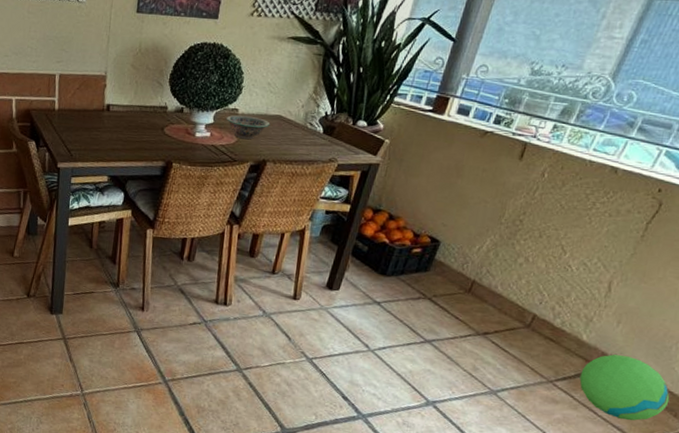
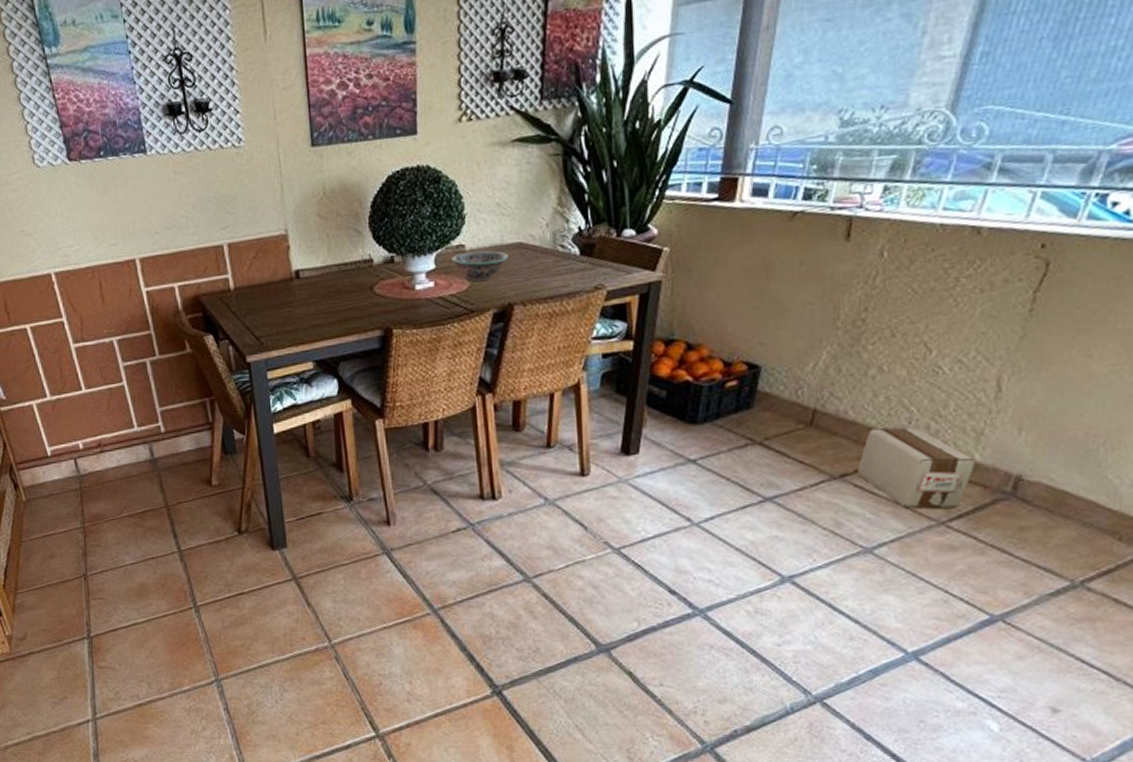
box: none [496,303,583,373] -> present [858,427,976,510]
ball: present [579,354,670,421] -> none [981,472,1108,557]

